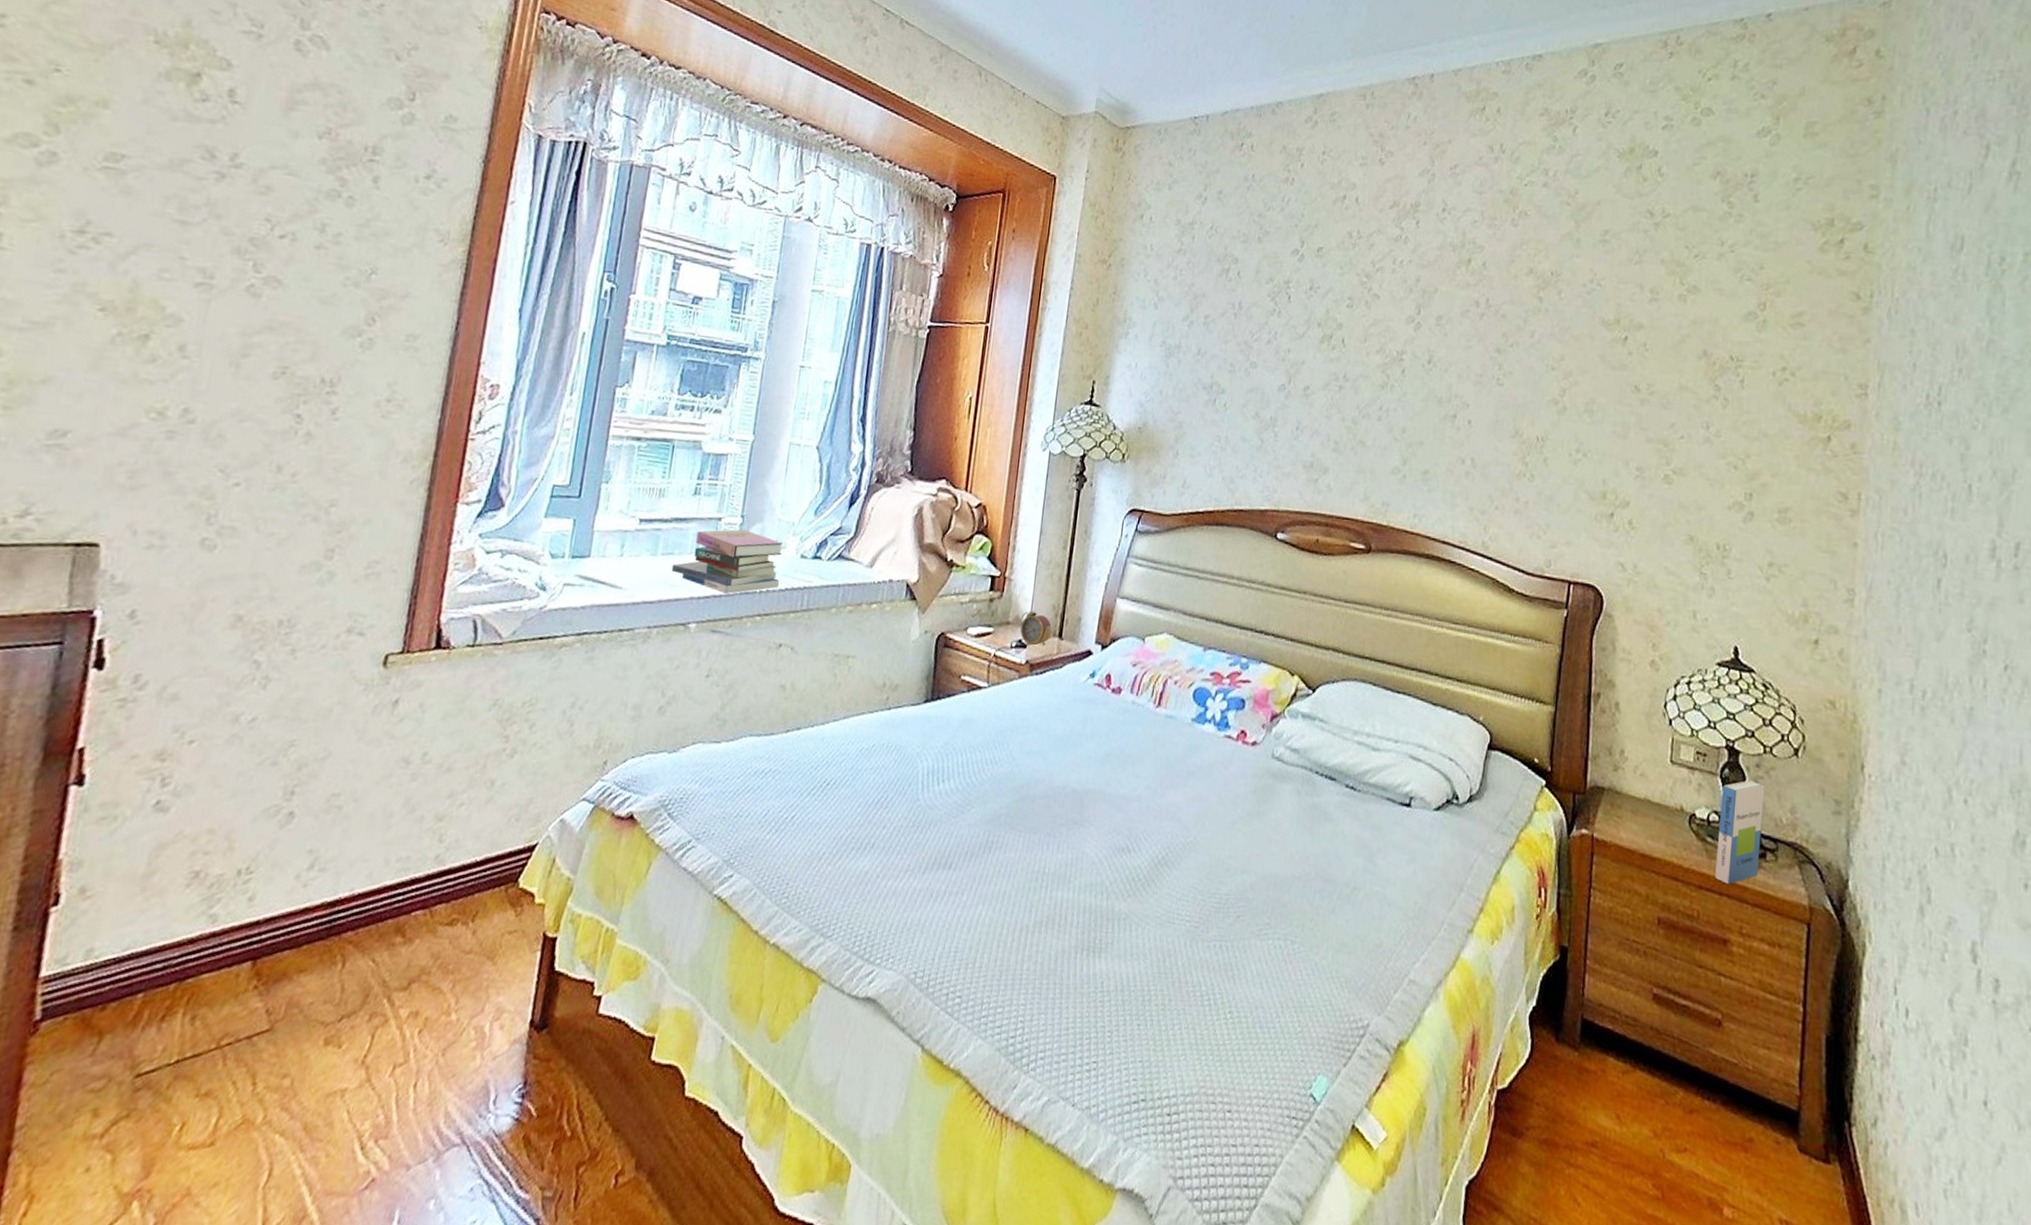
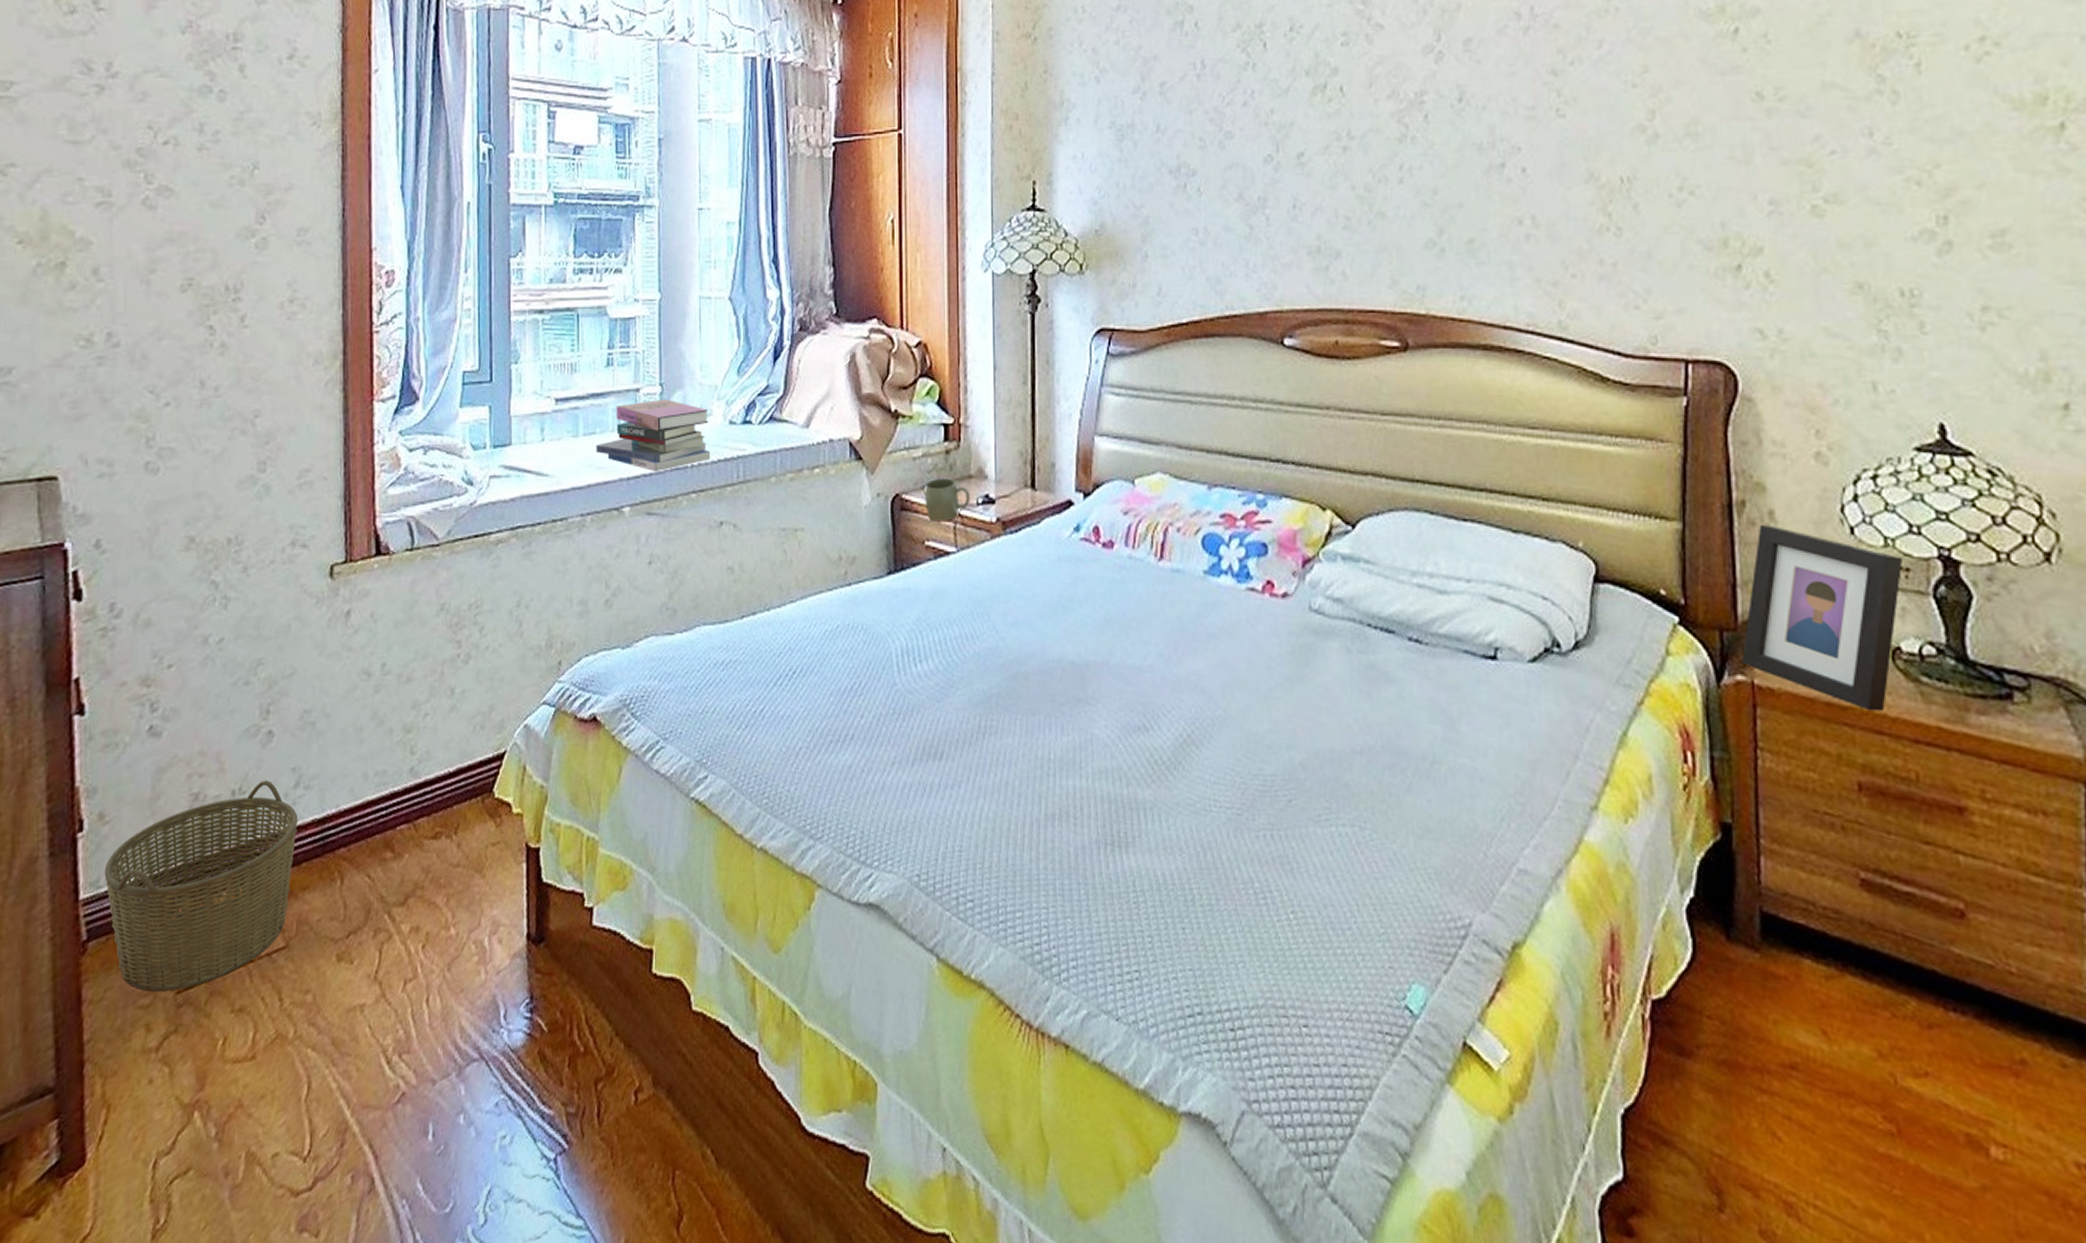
basket: none [72,860,307,1075] -> present [104,780,298,992]
mug: none [966,621,1006,661] -> present [925,477,971,522]
alarm clock: present [1020,610,1052,646] -> none [984,460,1023,499]
picture frame: none [1586,712,1703,863] -> present [1741,524,1904,712]
book: present [1715,780,1764,884] -> none [1937,598,2004,736]

